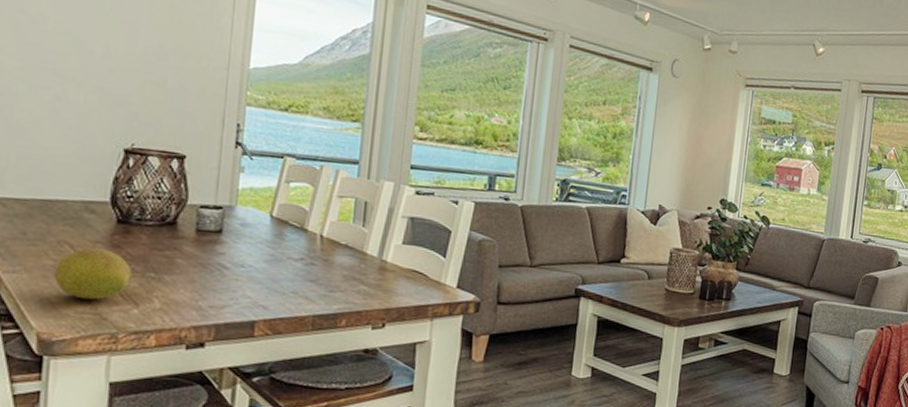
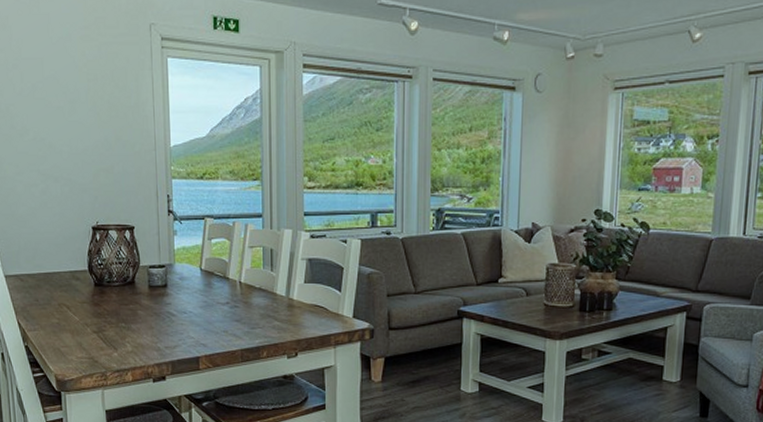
fruit: present [53,248,132,300] -> none [59,307,110,348]

